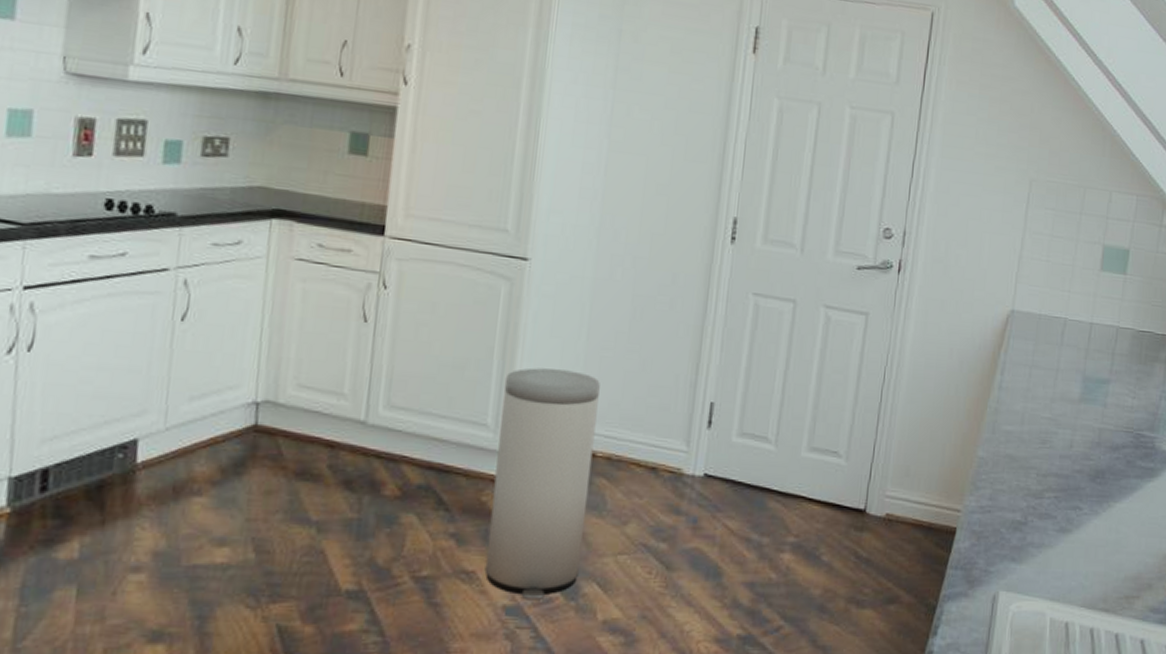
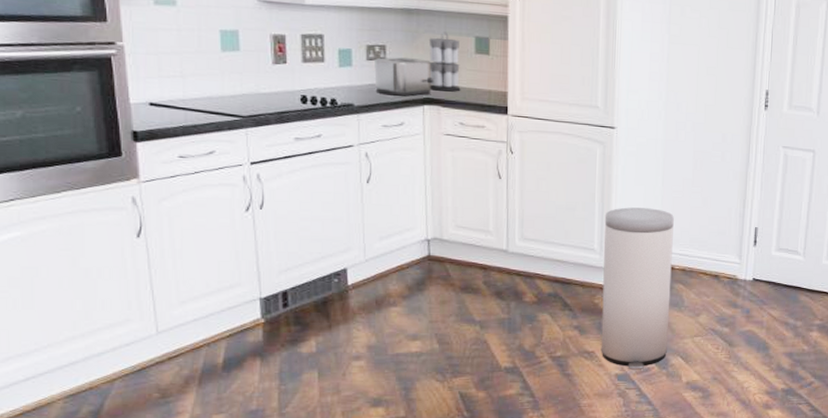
toaster: none [208,153,288,207] -> present [374,57,433,97]
spice rack: none [283,123,329,203] -> present [429,31,461,92]

